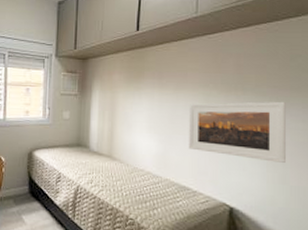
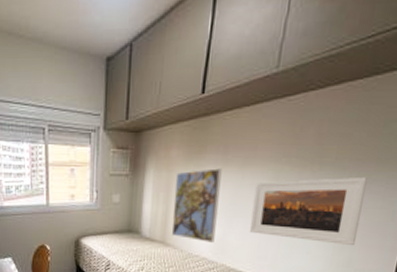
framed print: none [117,91,159,158] -> present [171,168,222,243]

